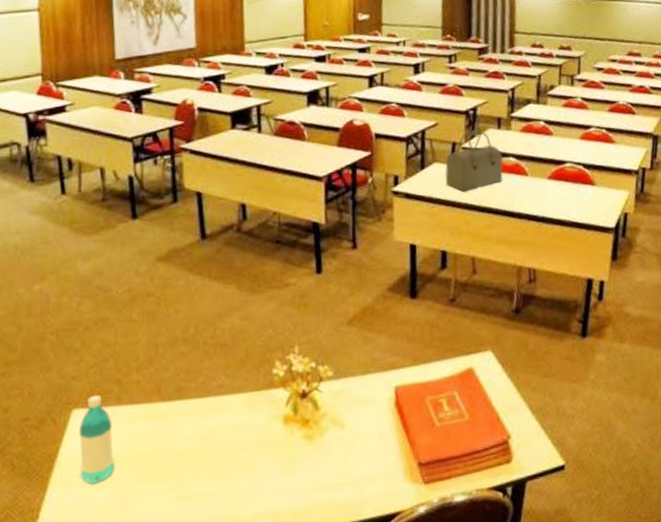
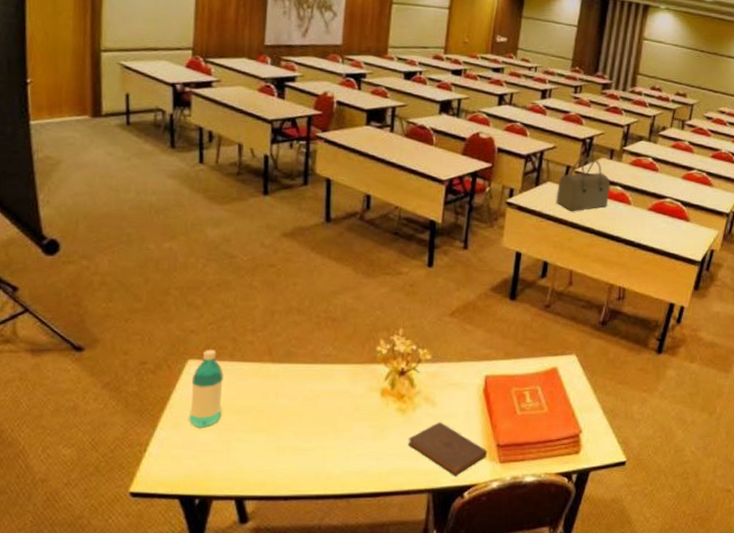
book: none [319,445,409,505] -> present [407,422,488,476]

